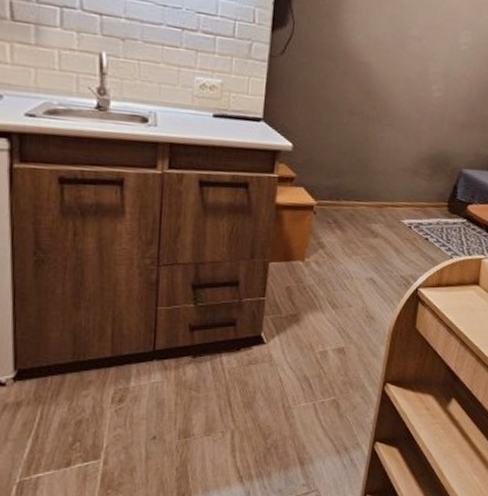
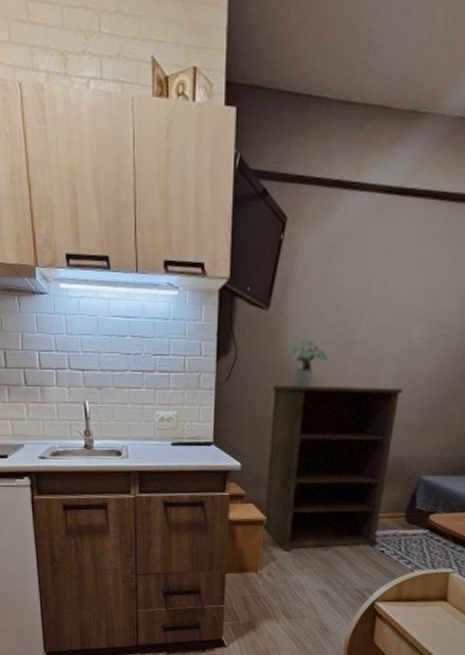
shelving unit: none [313,67,450,238] -> present [263,385,403,551]
potted plant: none [350,26,385,74] -> present [291,340,327,387]

